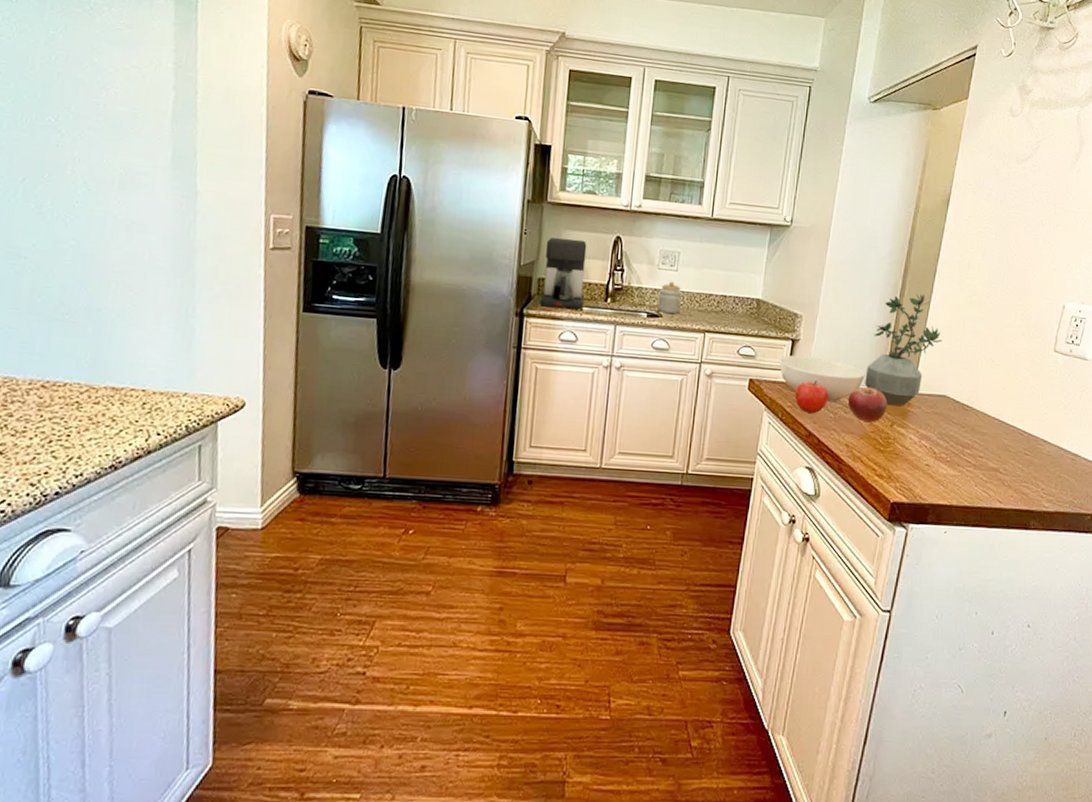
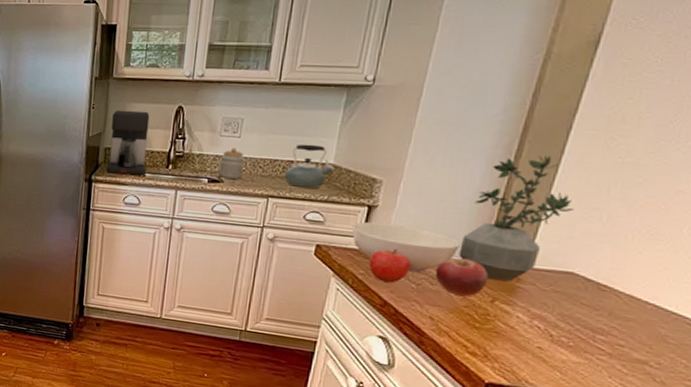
kettle: none [718,279,762,324] -> present [284,144,334,190]

